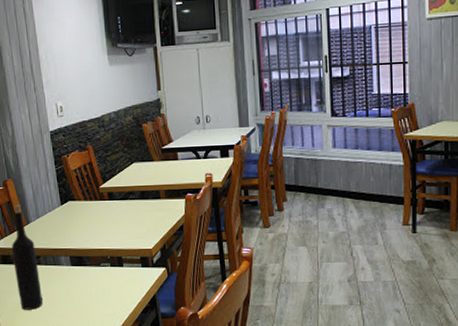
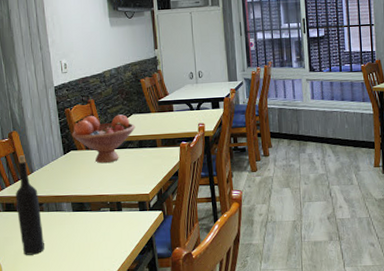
fruit bowl: none [69,163,137,216] -> present [72,114,136,164]

